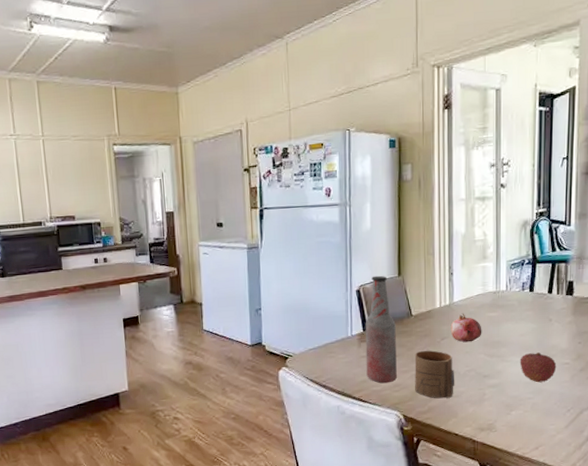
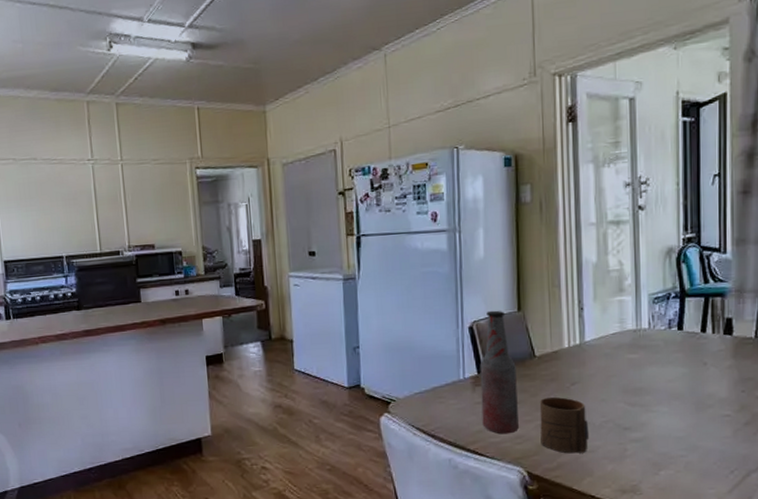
fruit: present [450,313,482,343] -> none [582,354,621,389]
fruit: present [519,352,557,383] -> none [668,402,715,438]

